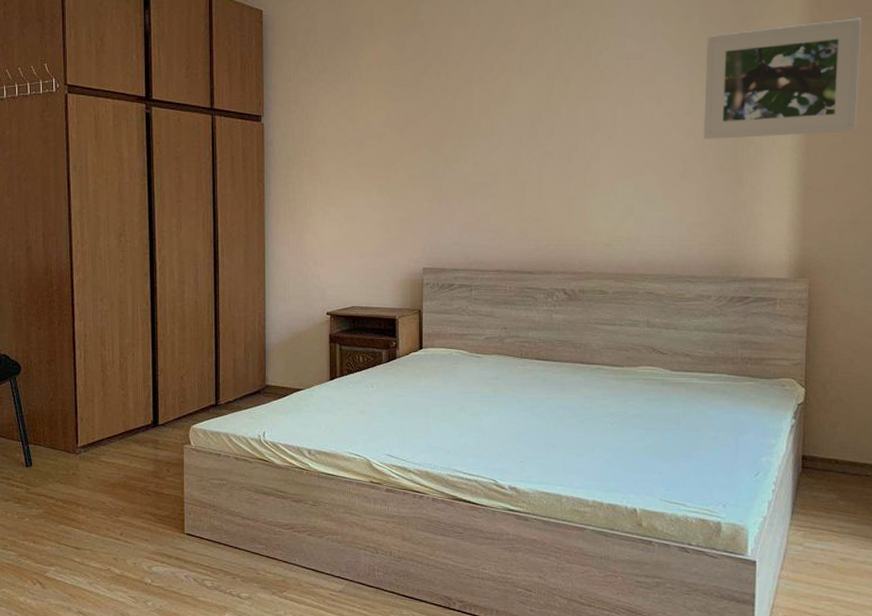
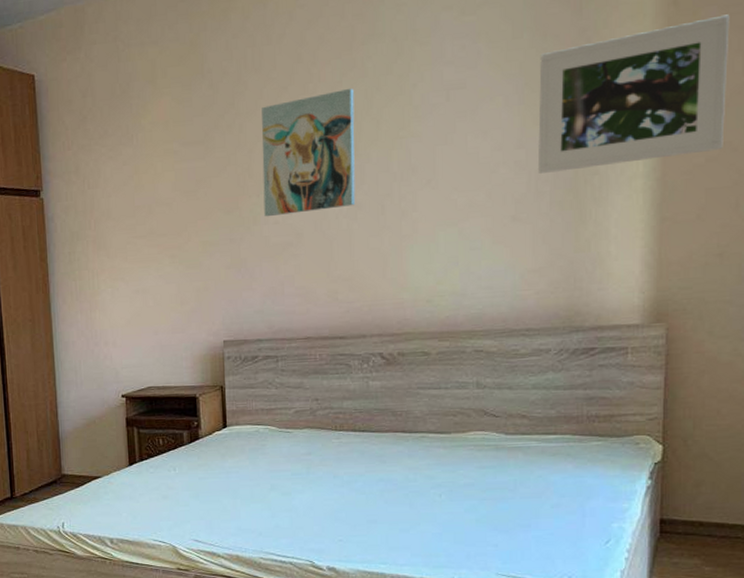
wall art: none [465,49,548,158] -> present [261,88,356,217]

